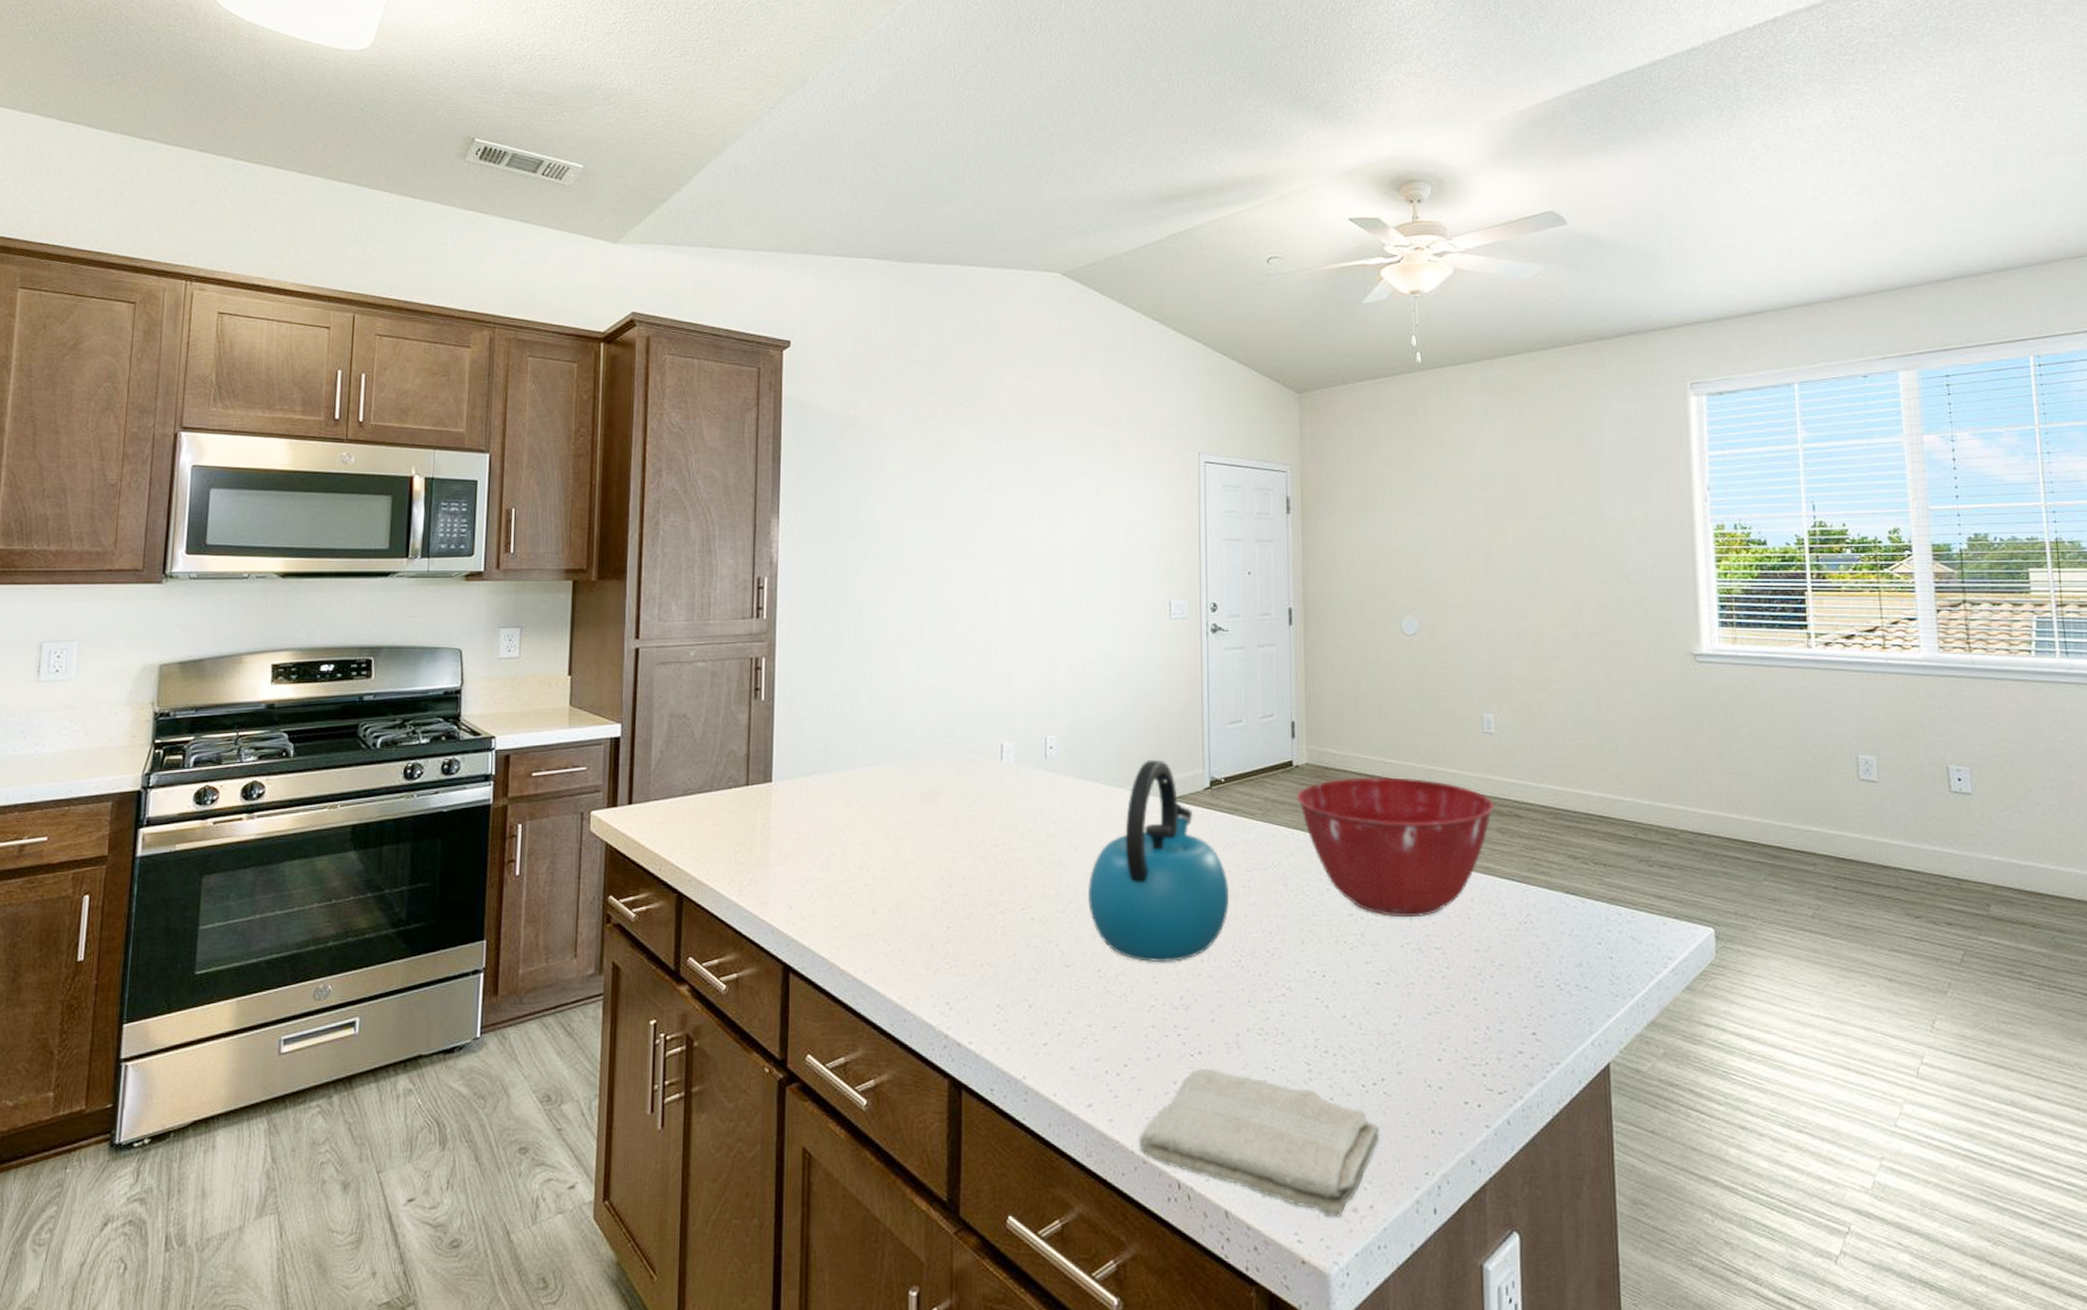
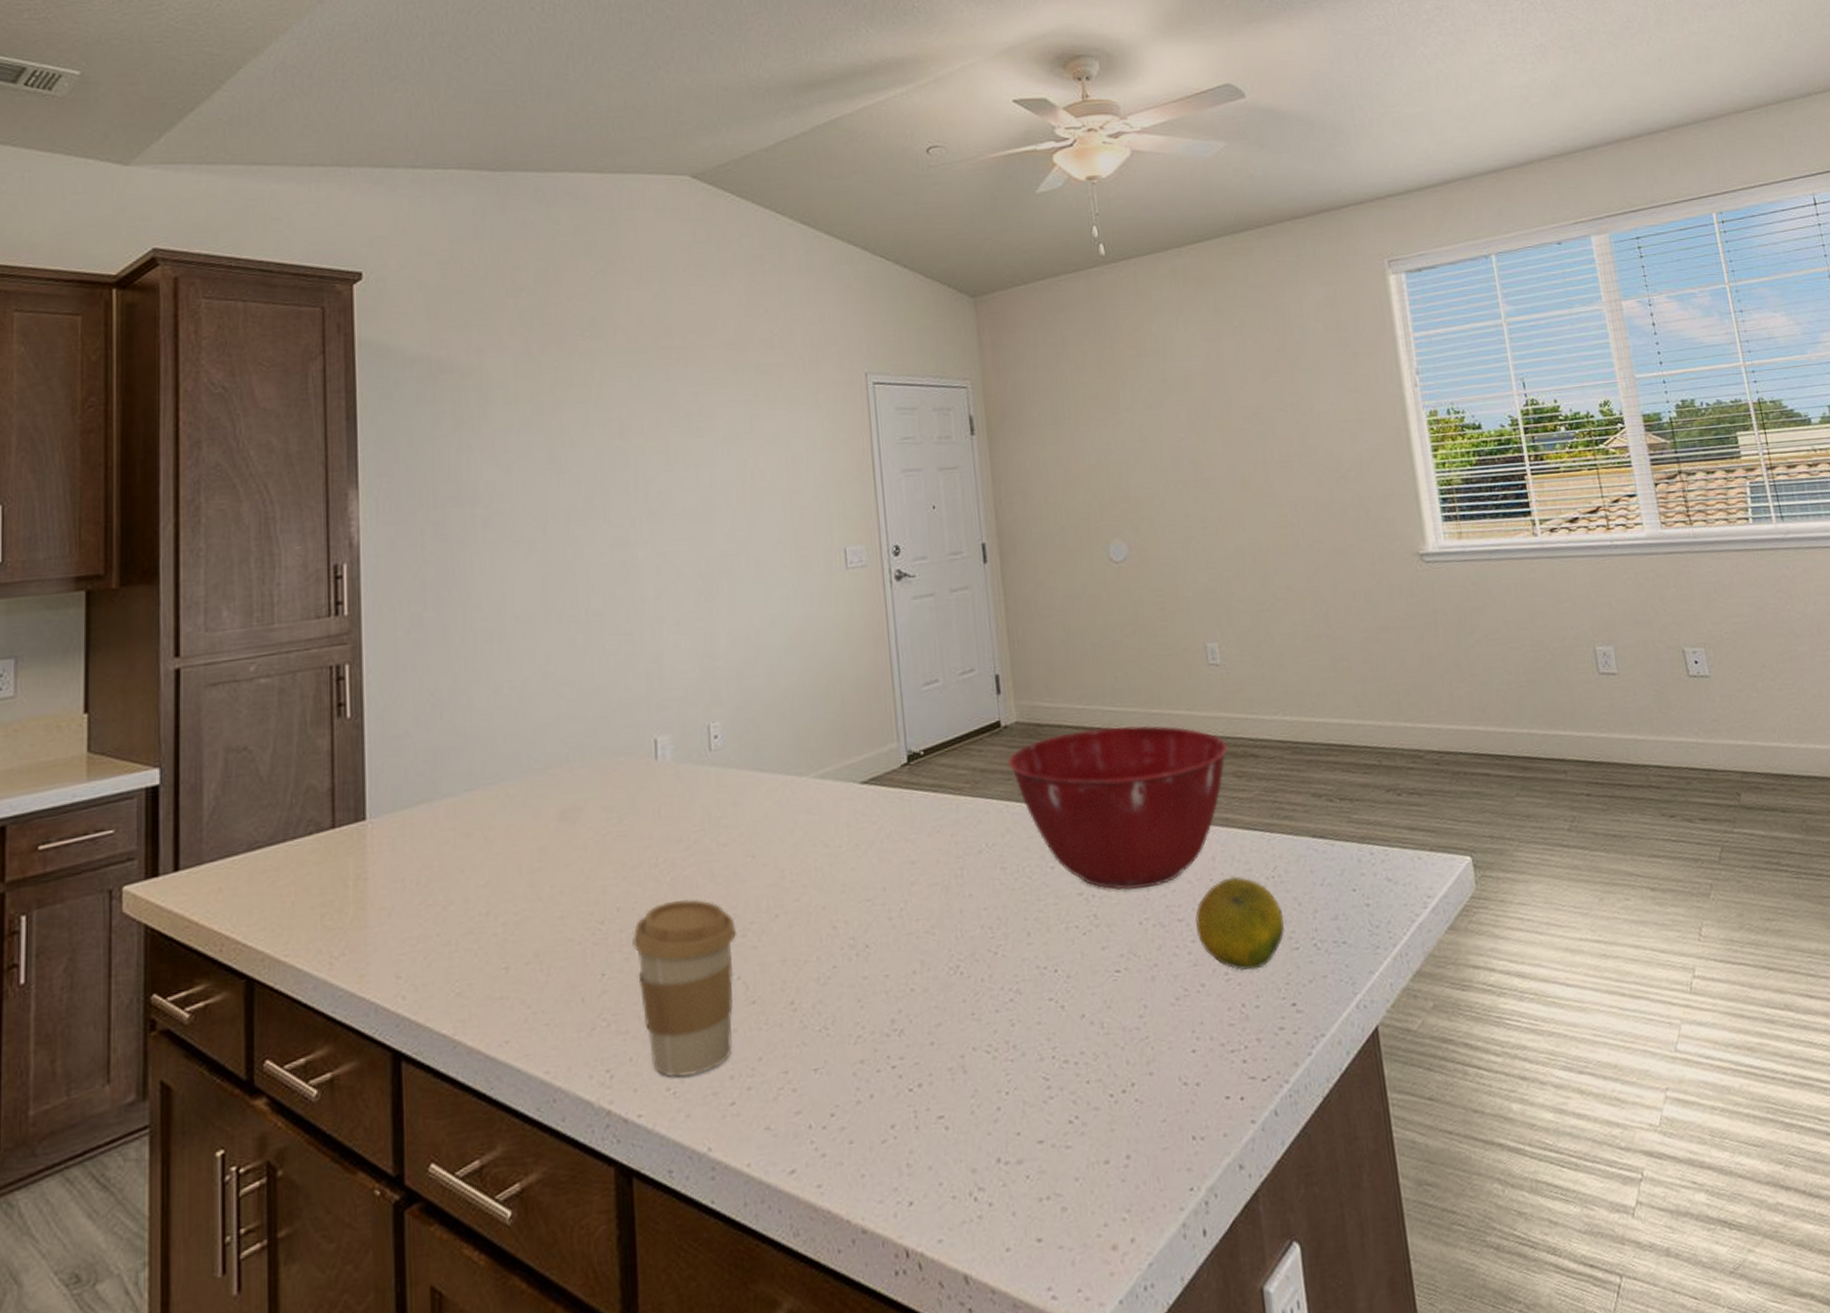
coffee cup: none [973,876,1057,1018] -> present [632,898,736,1077]
kettle: present [1088,759,1230,963] -> none [772,736,941,983]
washcloth: present [1138,1068,1380,1218] -> none [854,1102,1135,1261]
fruit: none [1451,918,1531,999] -> present [1195,876,1285,971]

